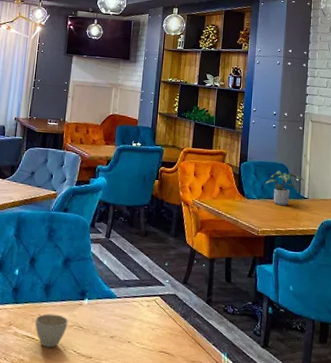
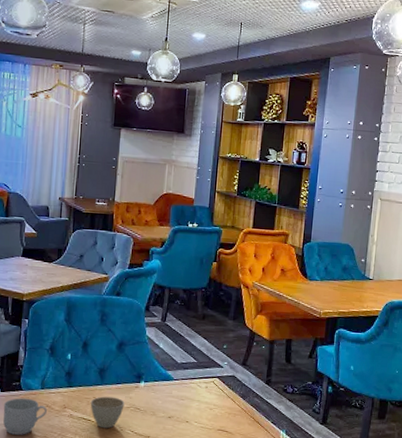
potted plant: present [265,171,304,206] -> none [328,251,370,288]

